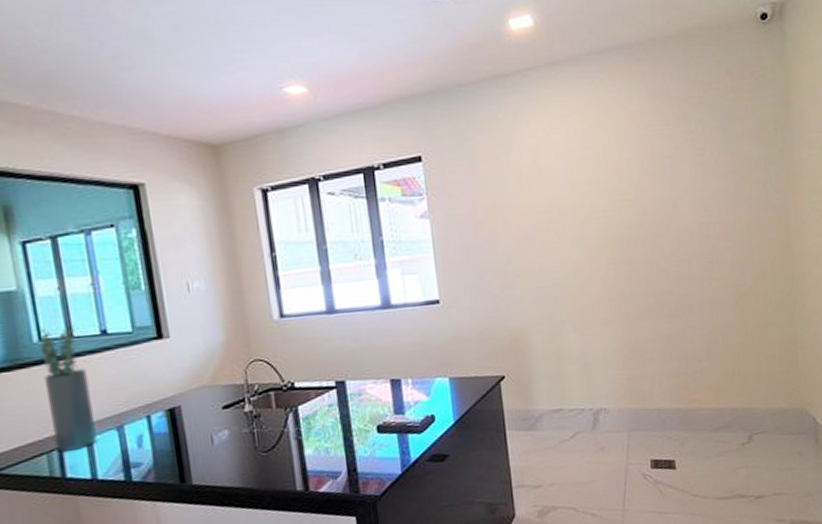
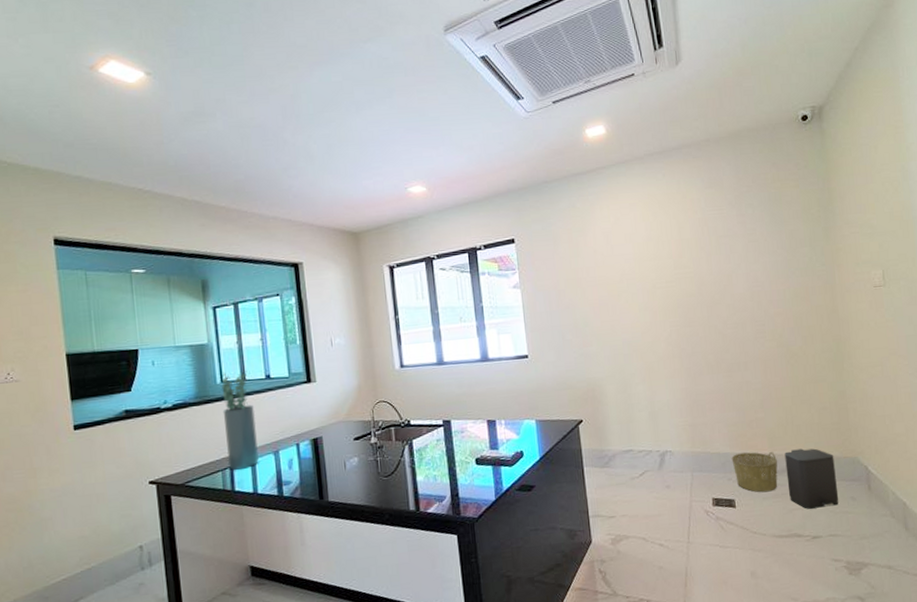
basket: none [672,406,723,451] -> present [731,452,778,493]
pedal bin: none [730,400,785,467] -> present [784,448,839,509]

